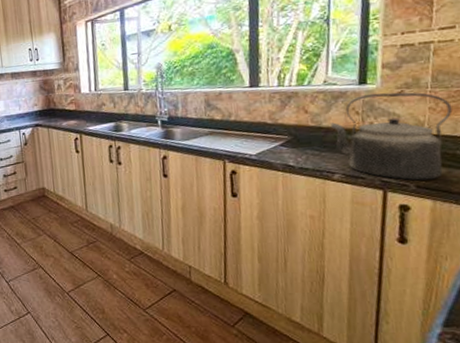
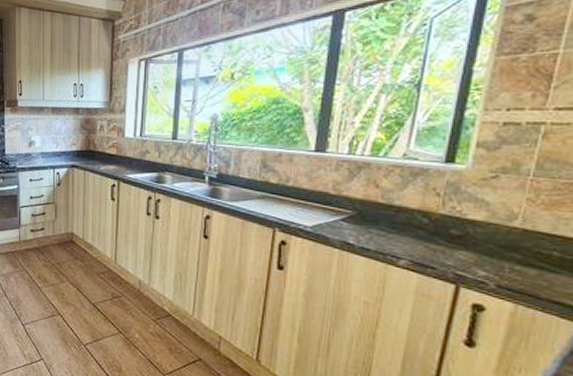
kettle: present [330,92,453,181] -> none [403,174,556,281]

